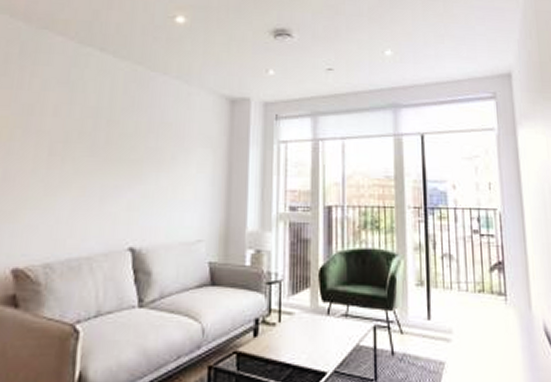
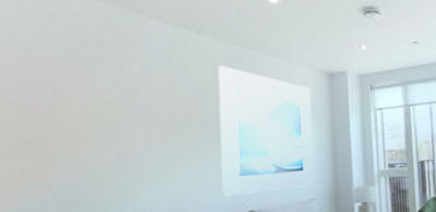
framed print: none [102,85,210,229] -> present [218,66,314,197]

